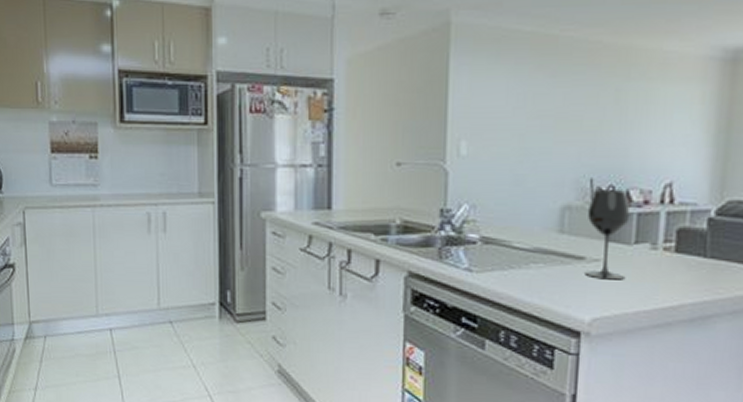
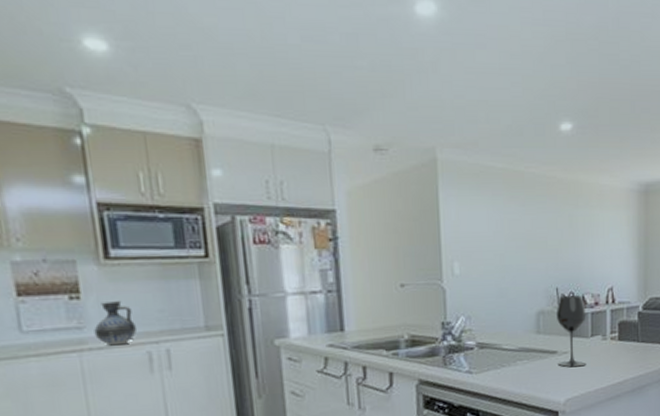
ceramic jug: none [106,161,141,204] -> present [94,300,138,346]

